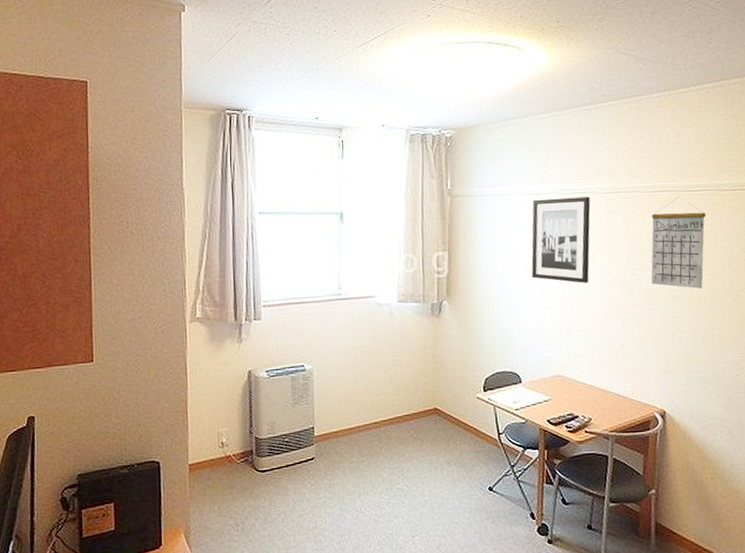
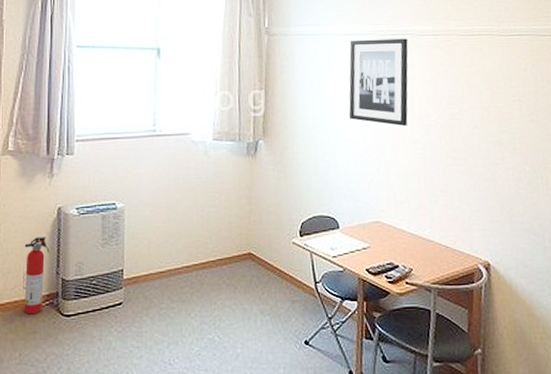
fire extinguisher: none [217,399,243,471] -> present [24,237,50,315]
calendar: present [651,196,706,289] -> none [470,40,525,135]

